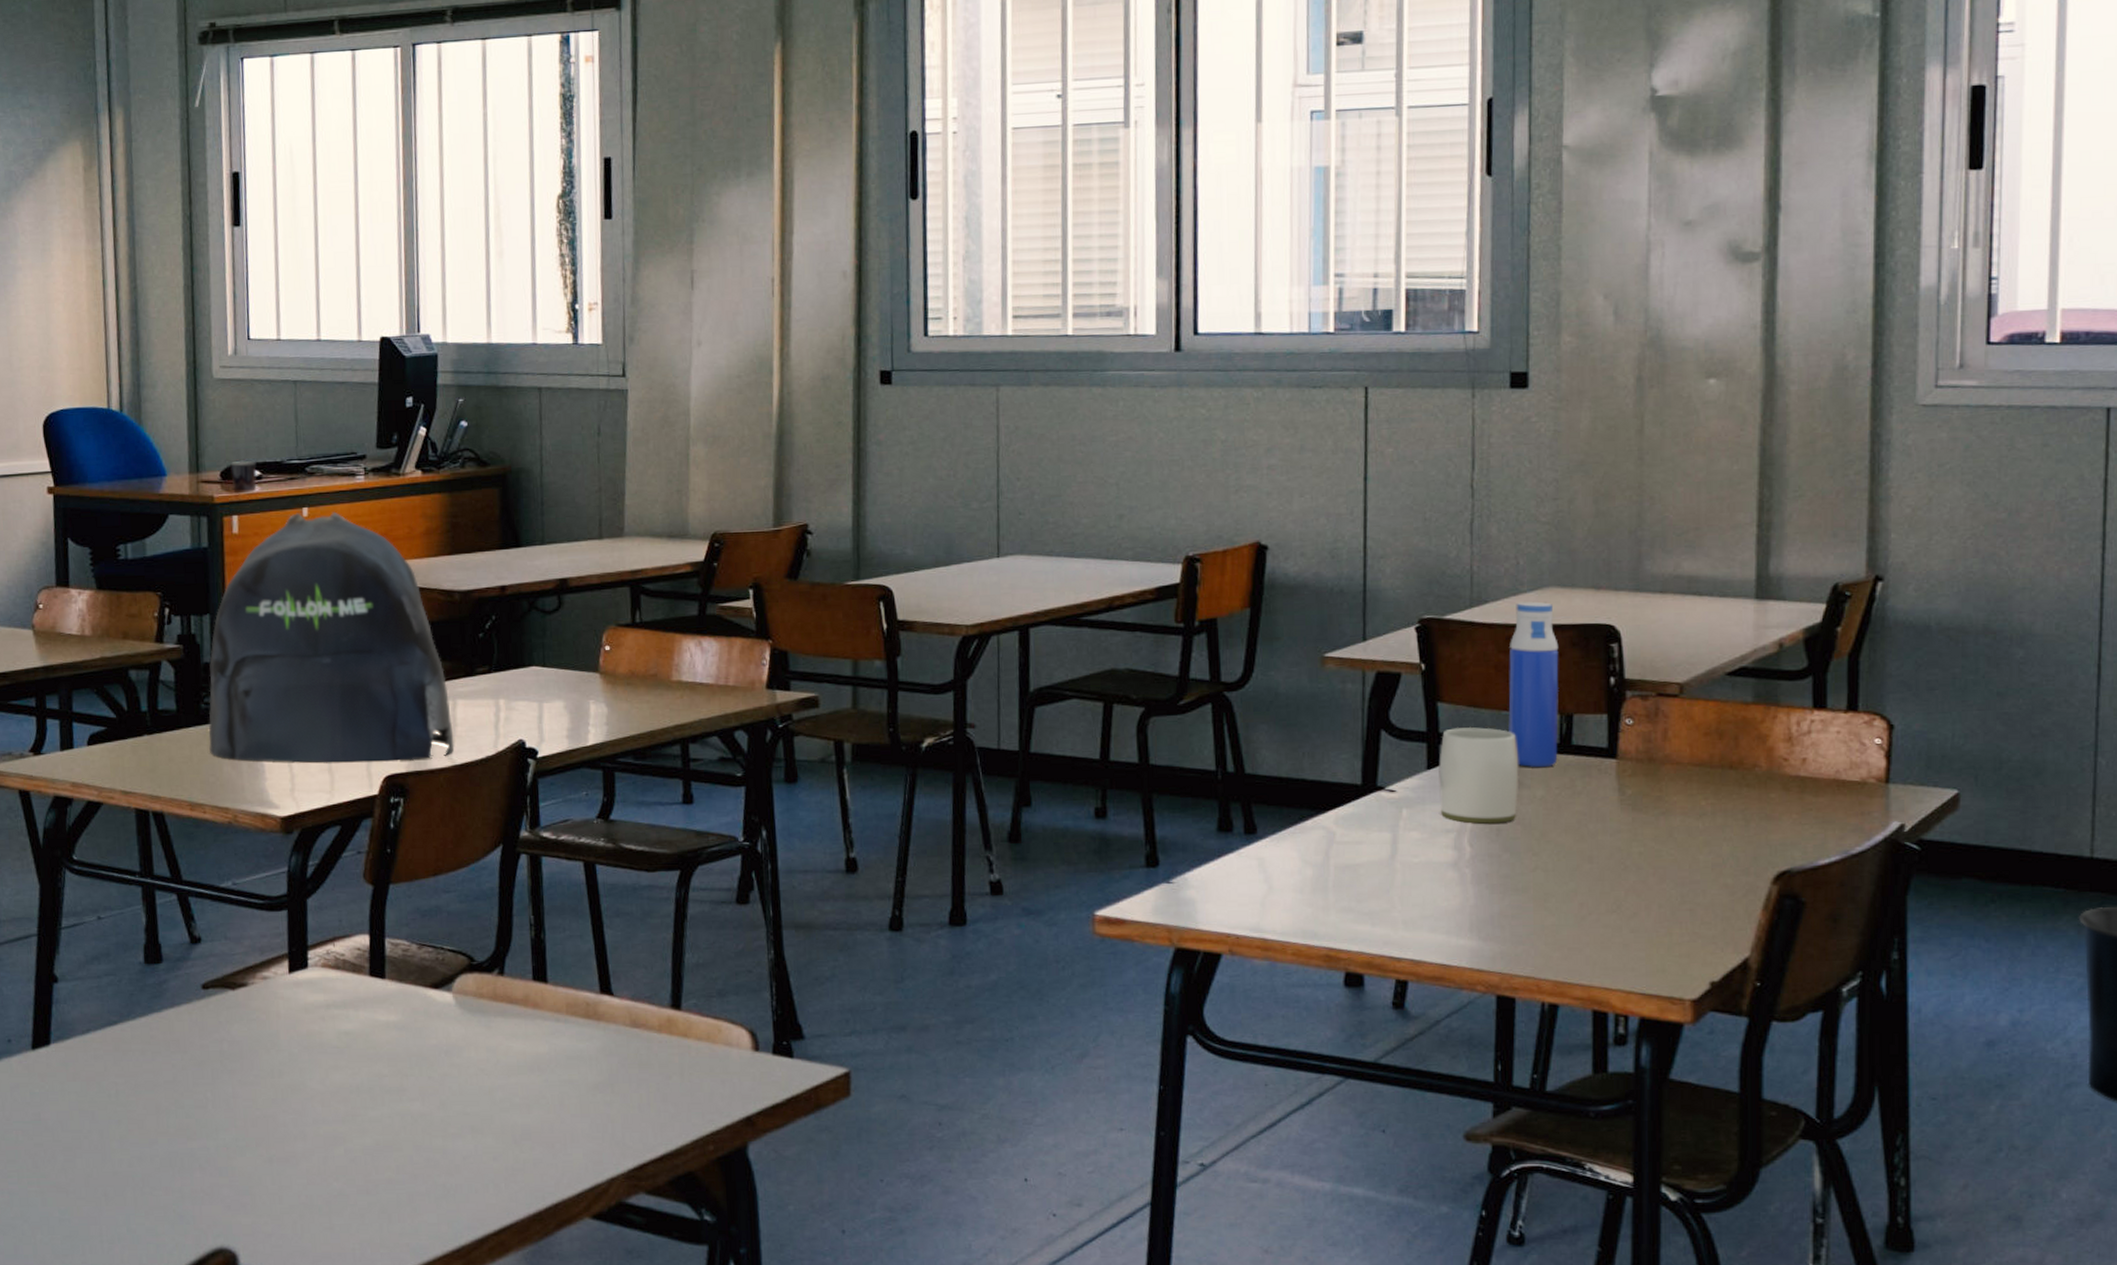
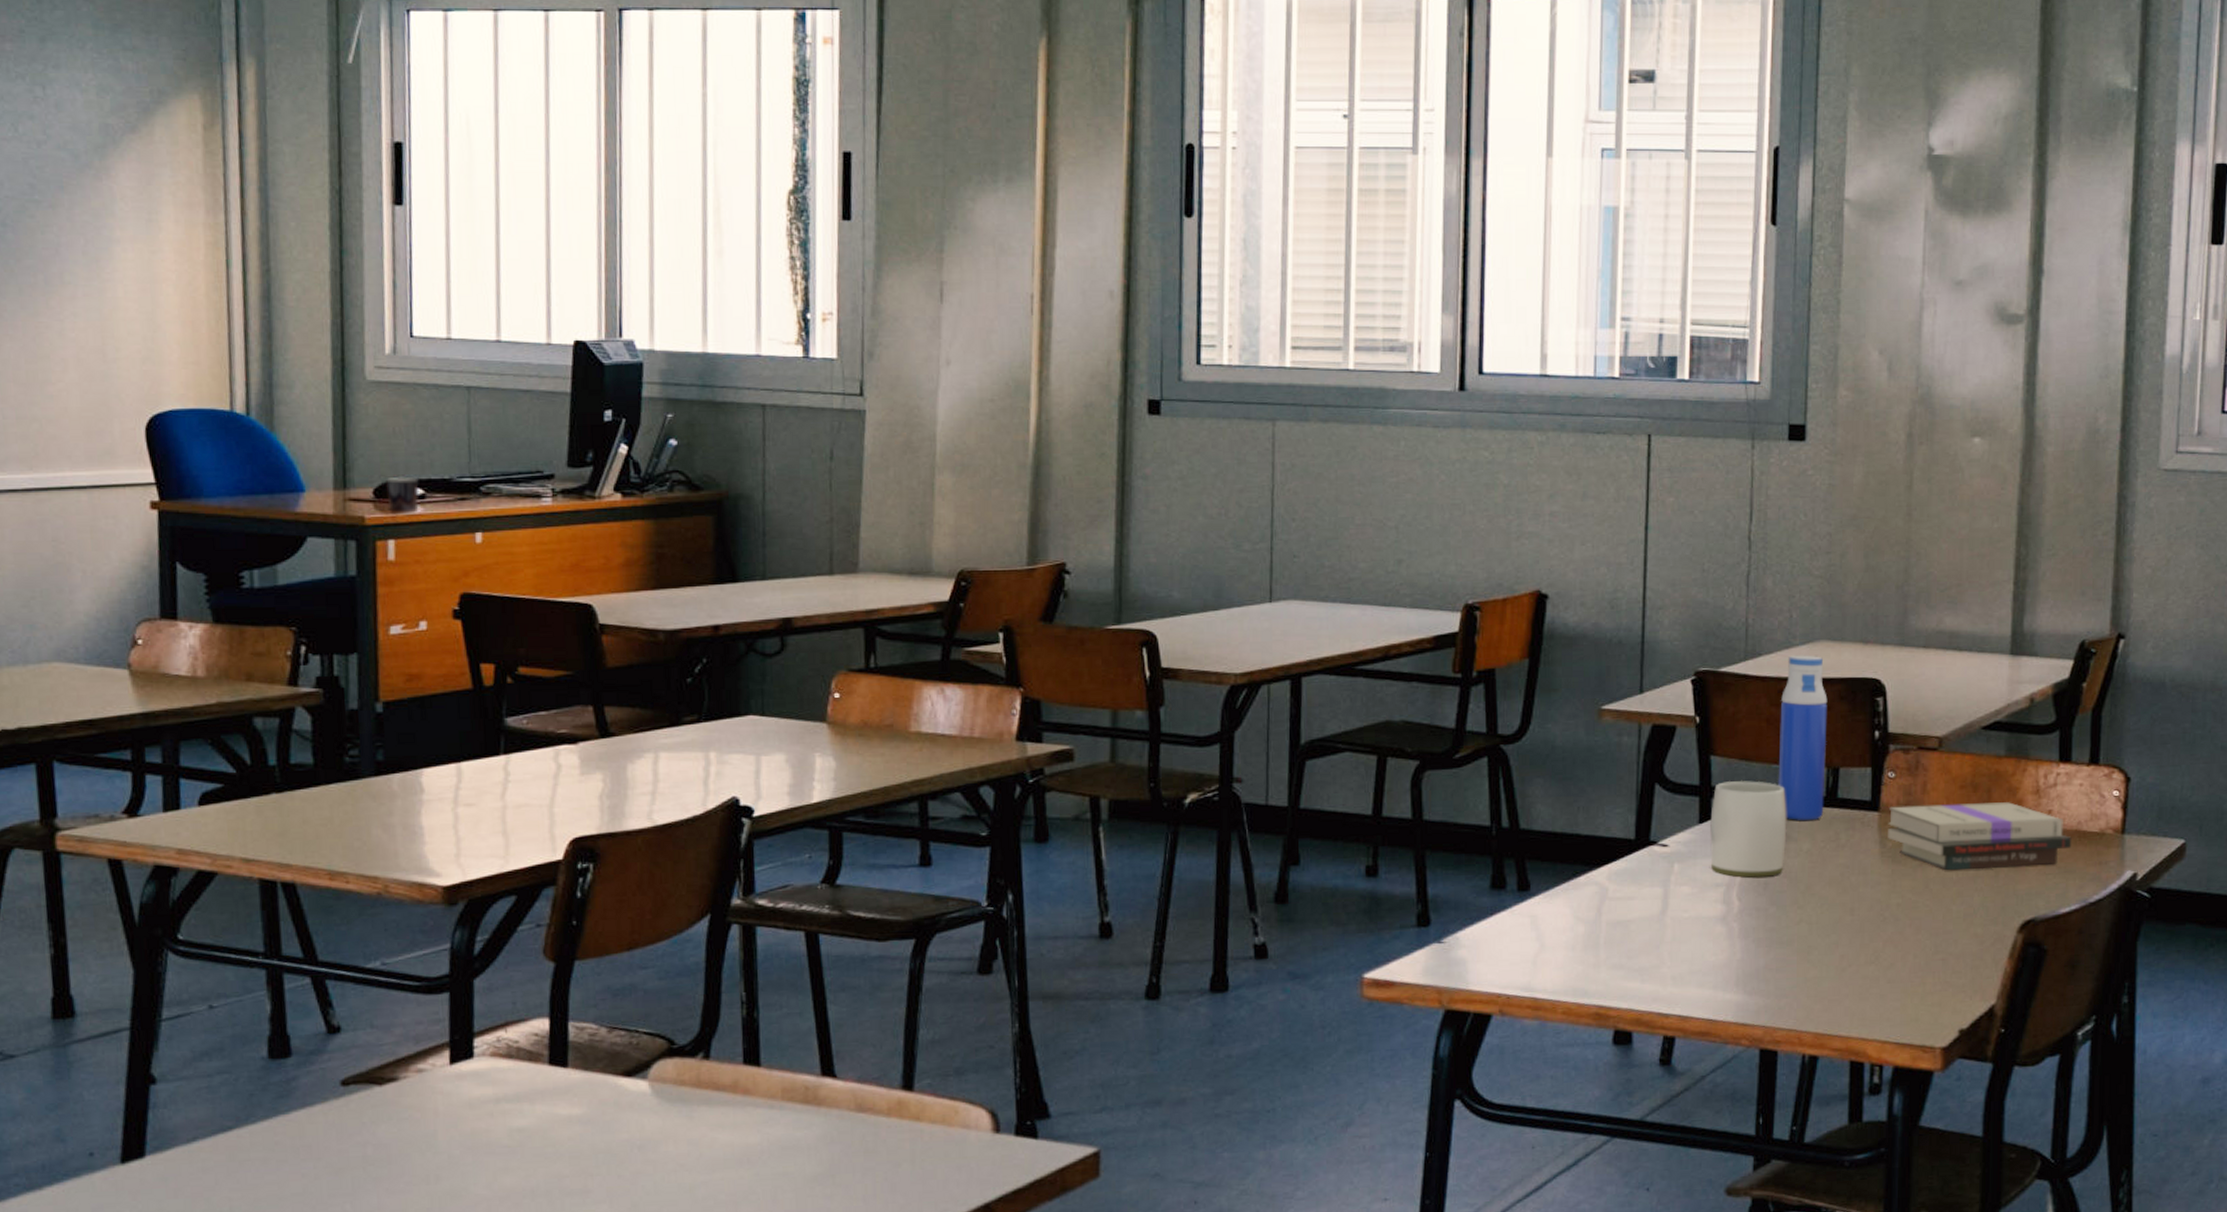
backpack: present [208,511,455,763] -> none [353,538,656,825]
books: none [1627,750,1830,820] -> present [1888,802,2072,871]

